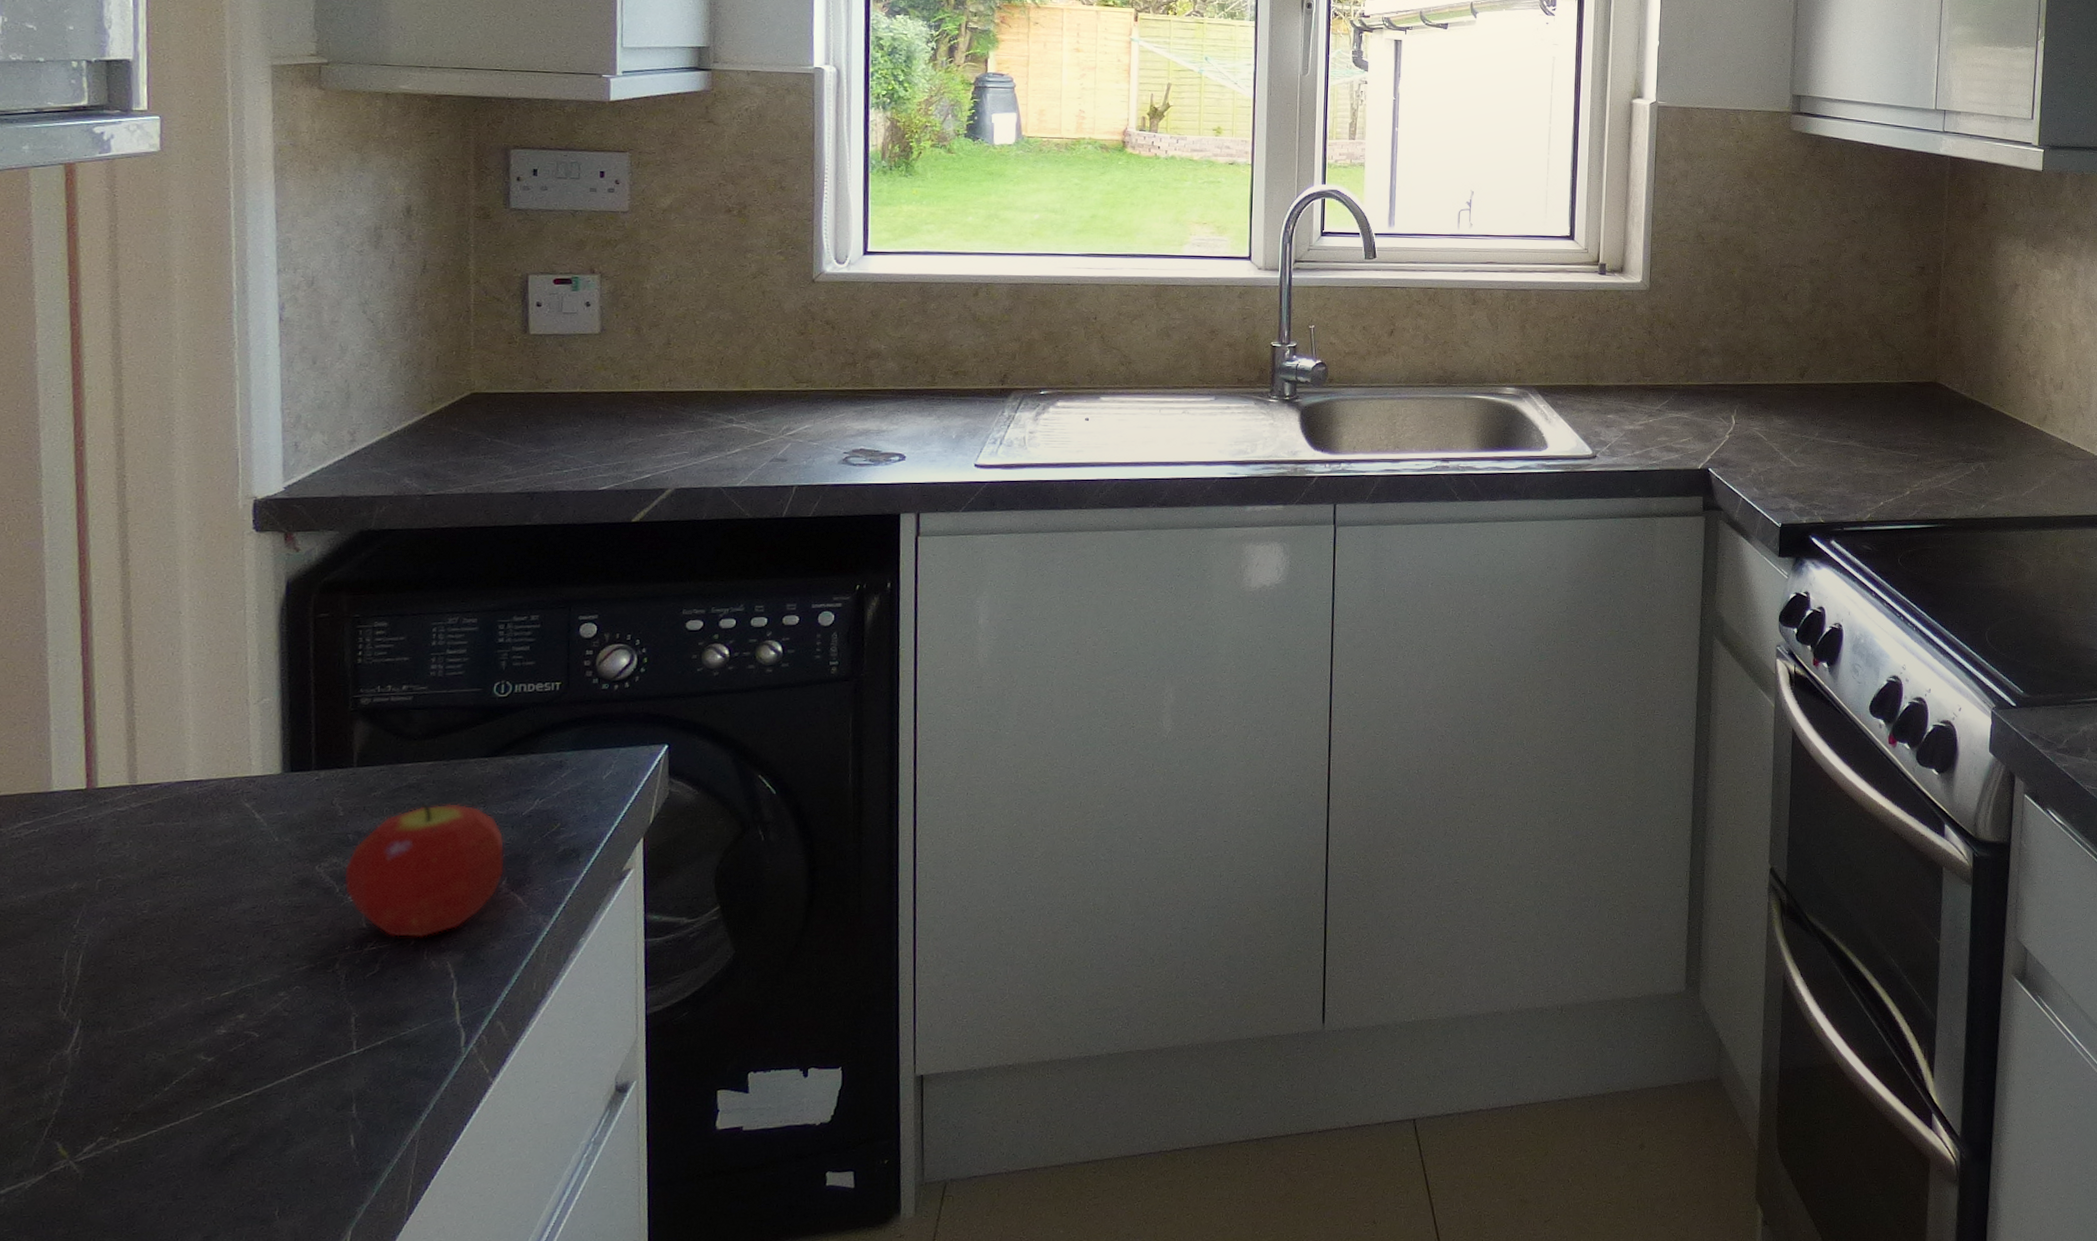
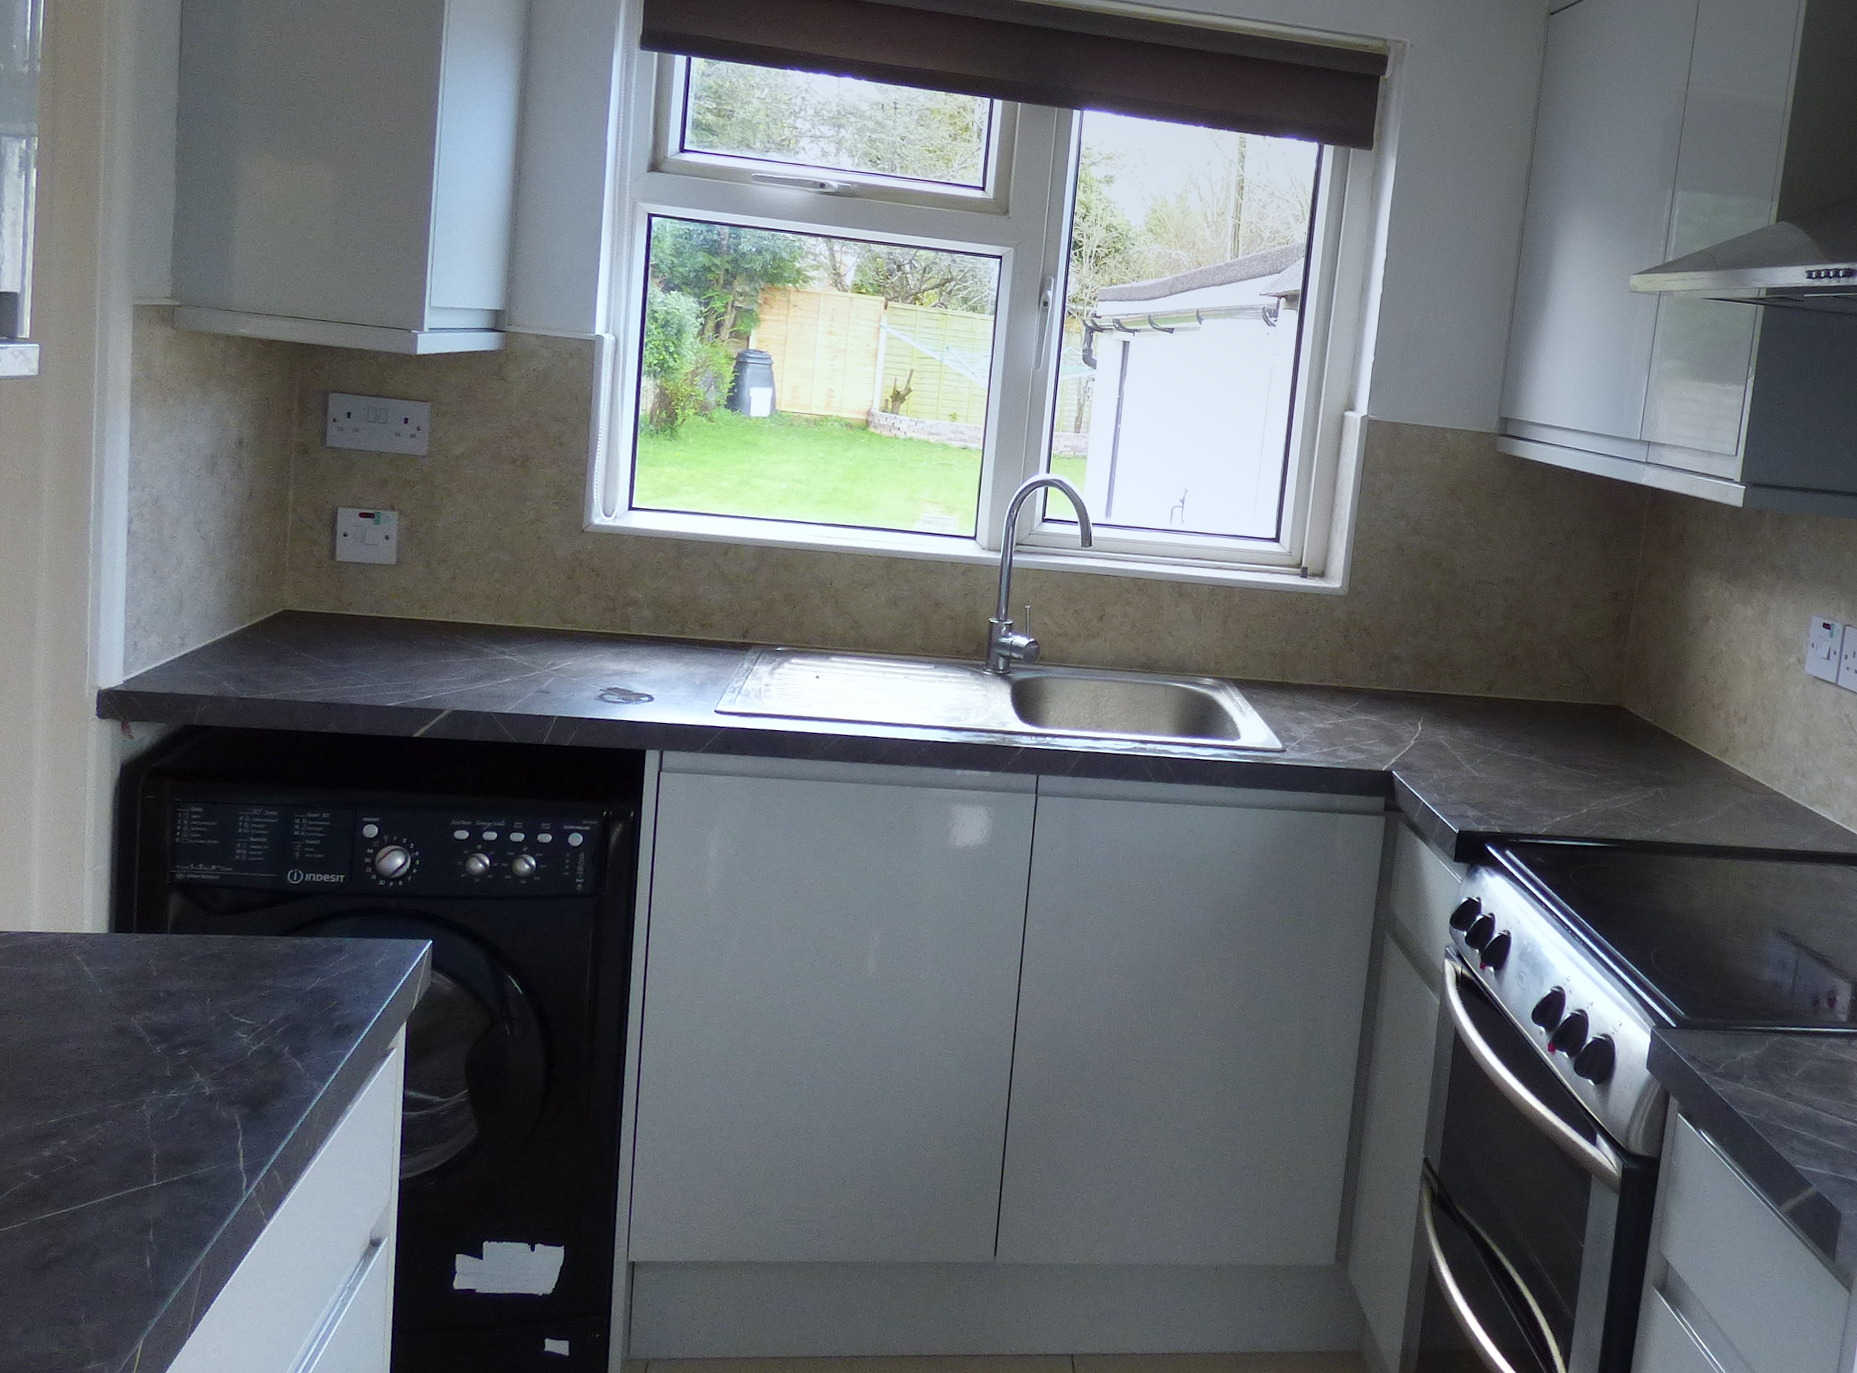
fruit: present [344,804,505,938] -> none [154,972,289,1090]

